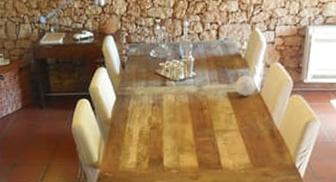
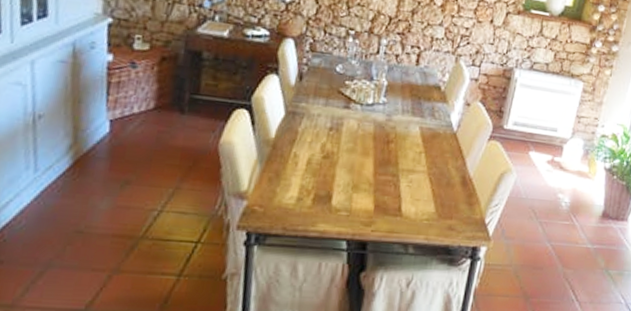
candle: present [235,70,256,96] -> none [429,106,453,135]

